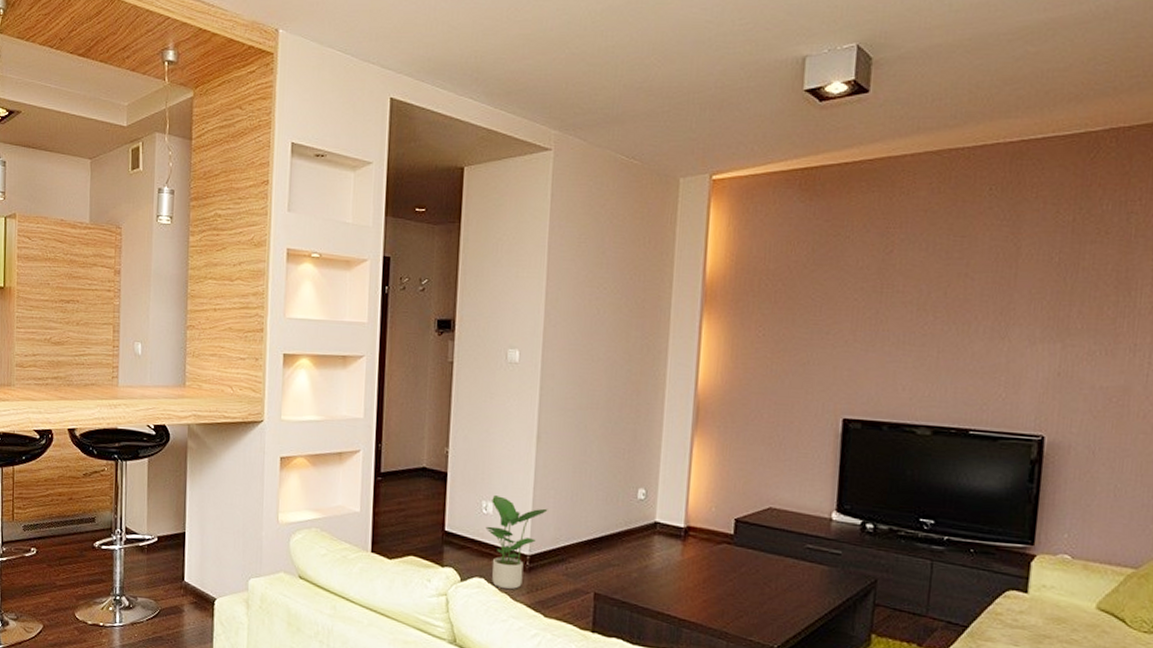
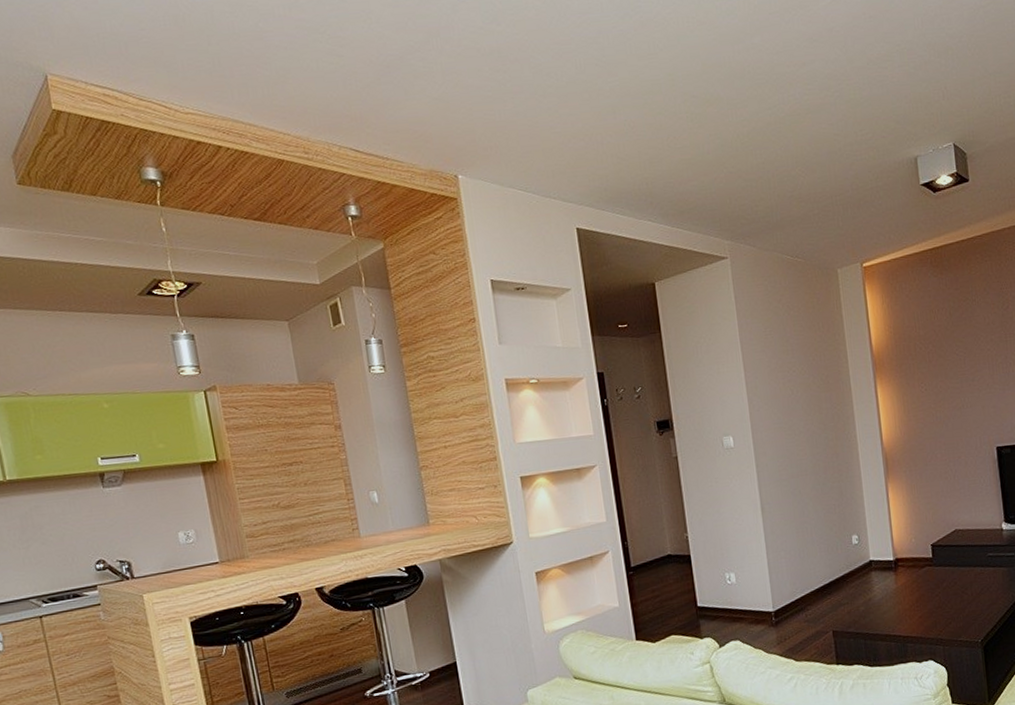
potted plant: present [485,495,548,590] -> none [732,566,782,646]

